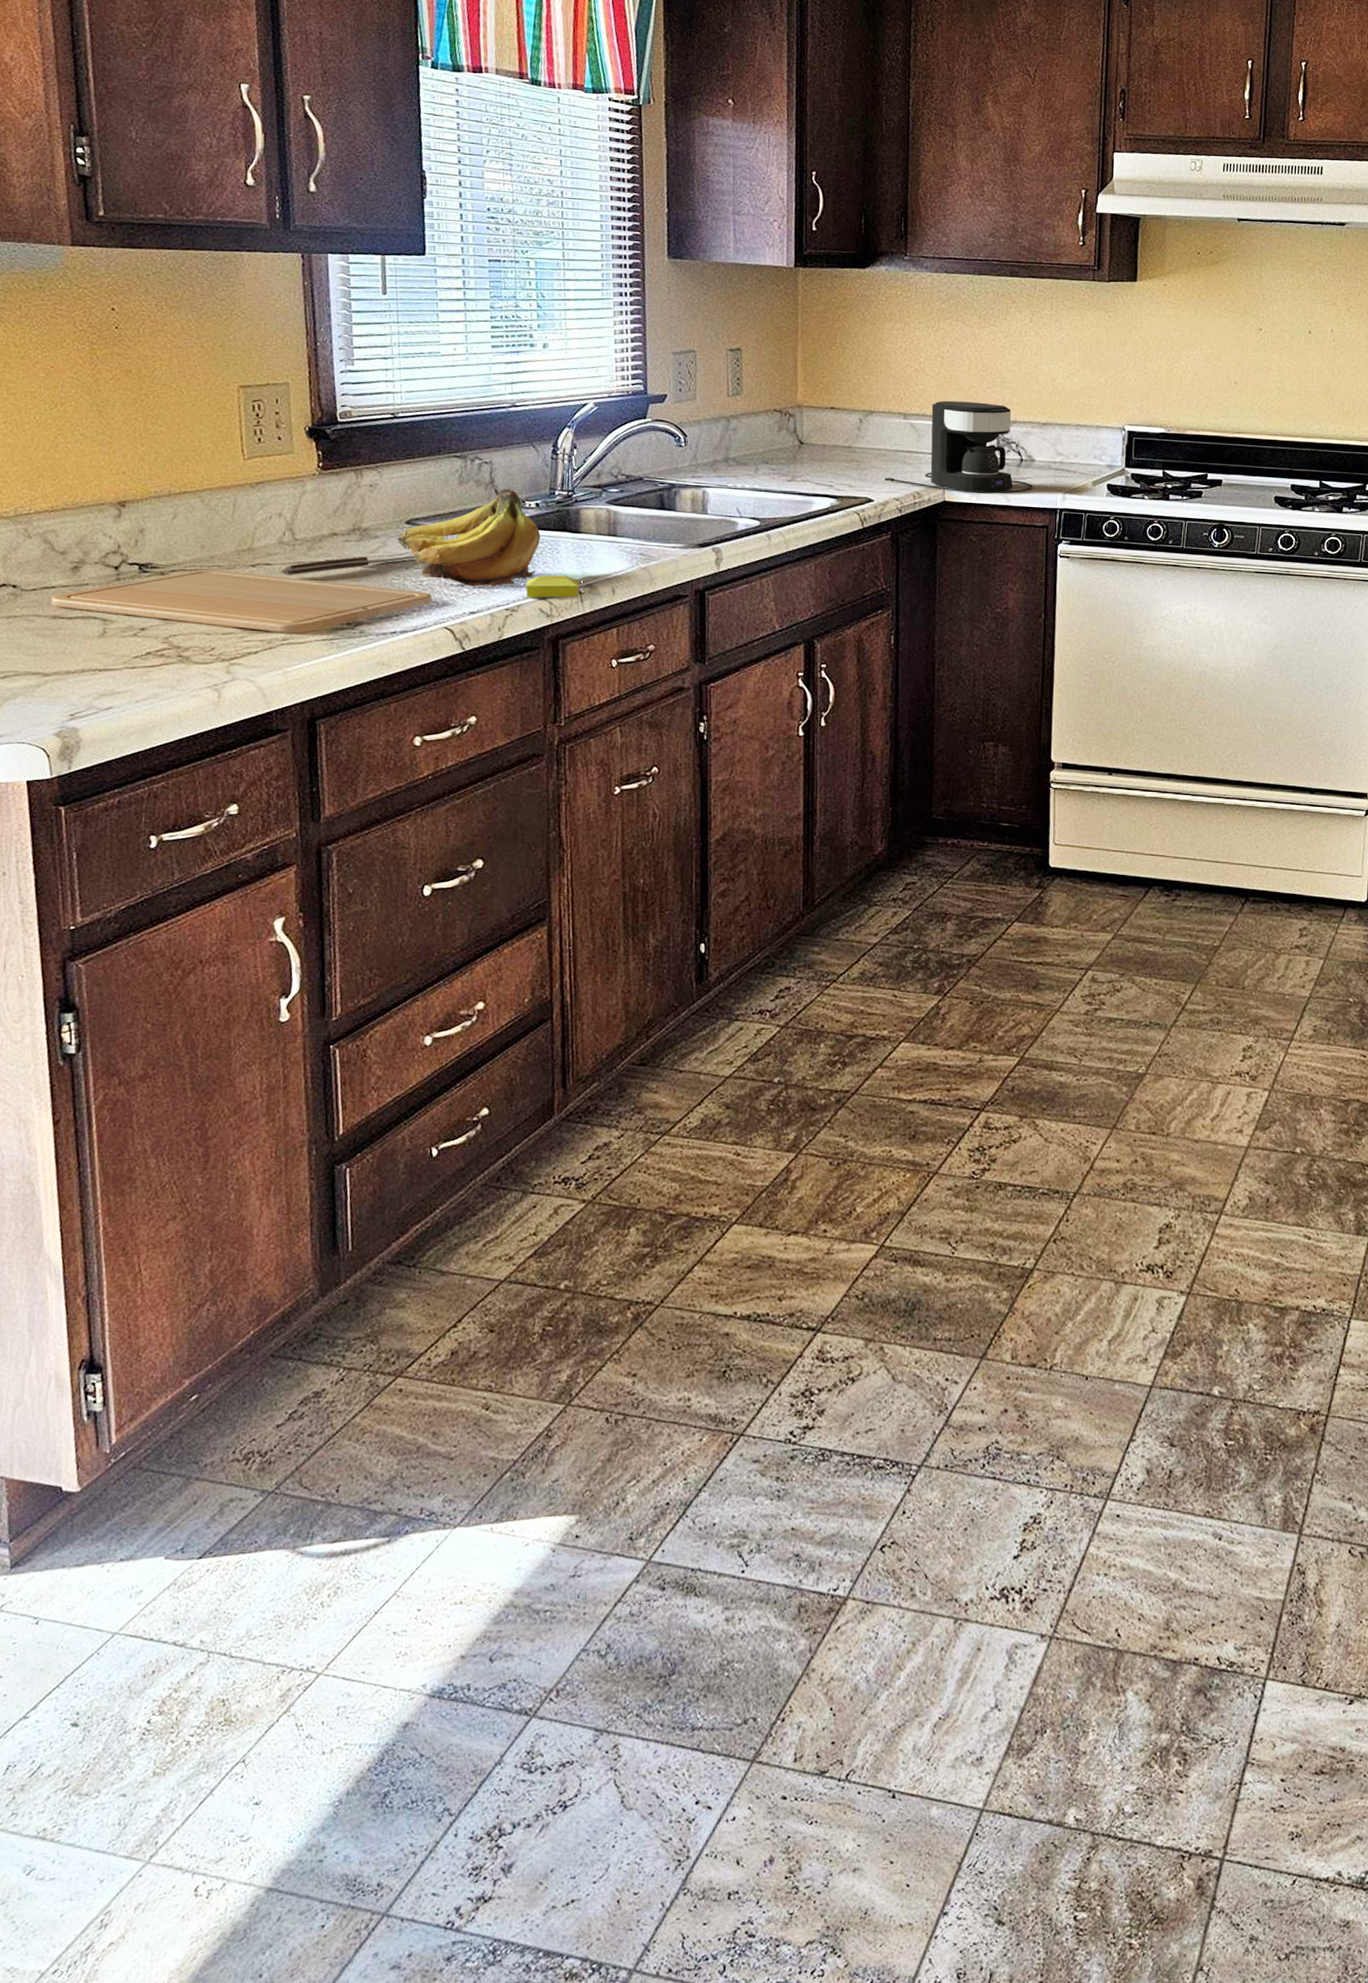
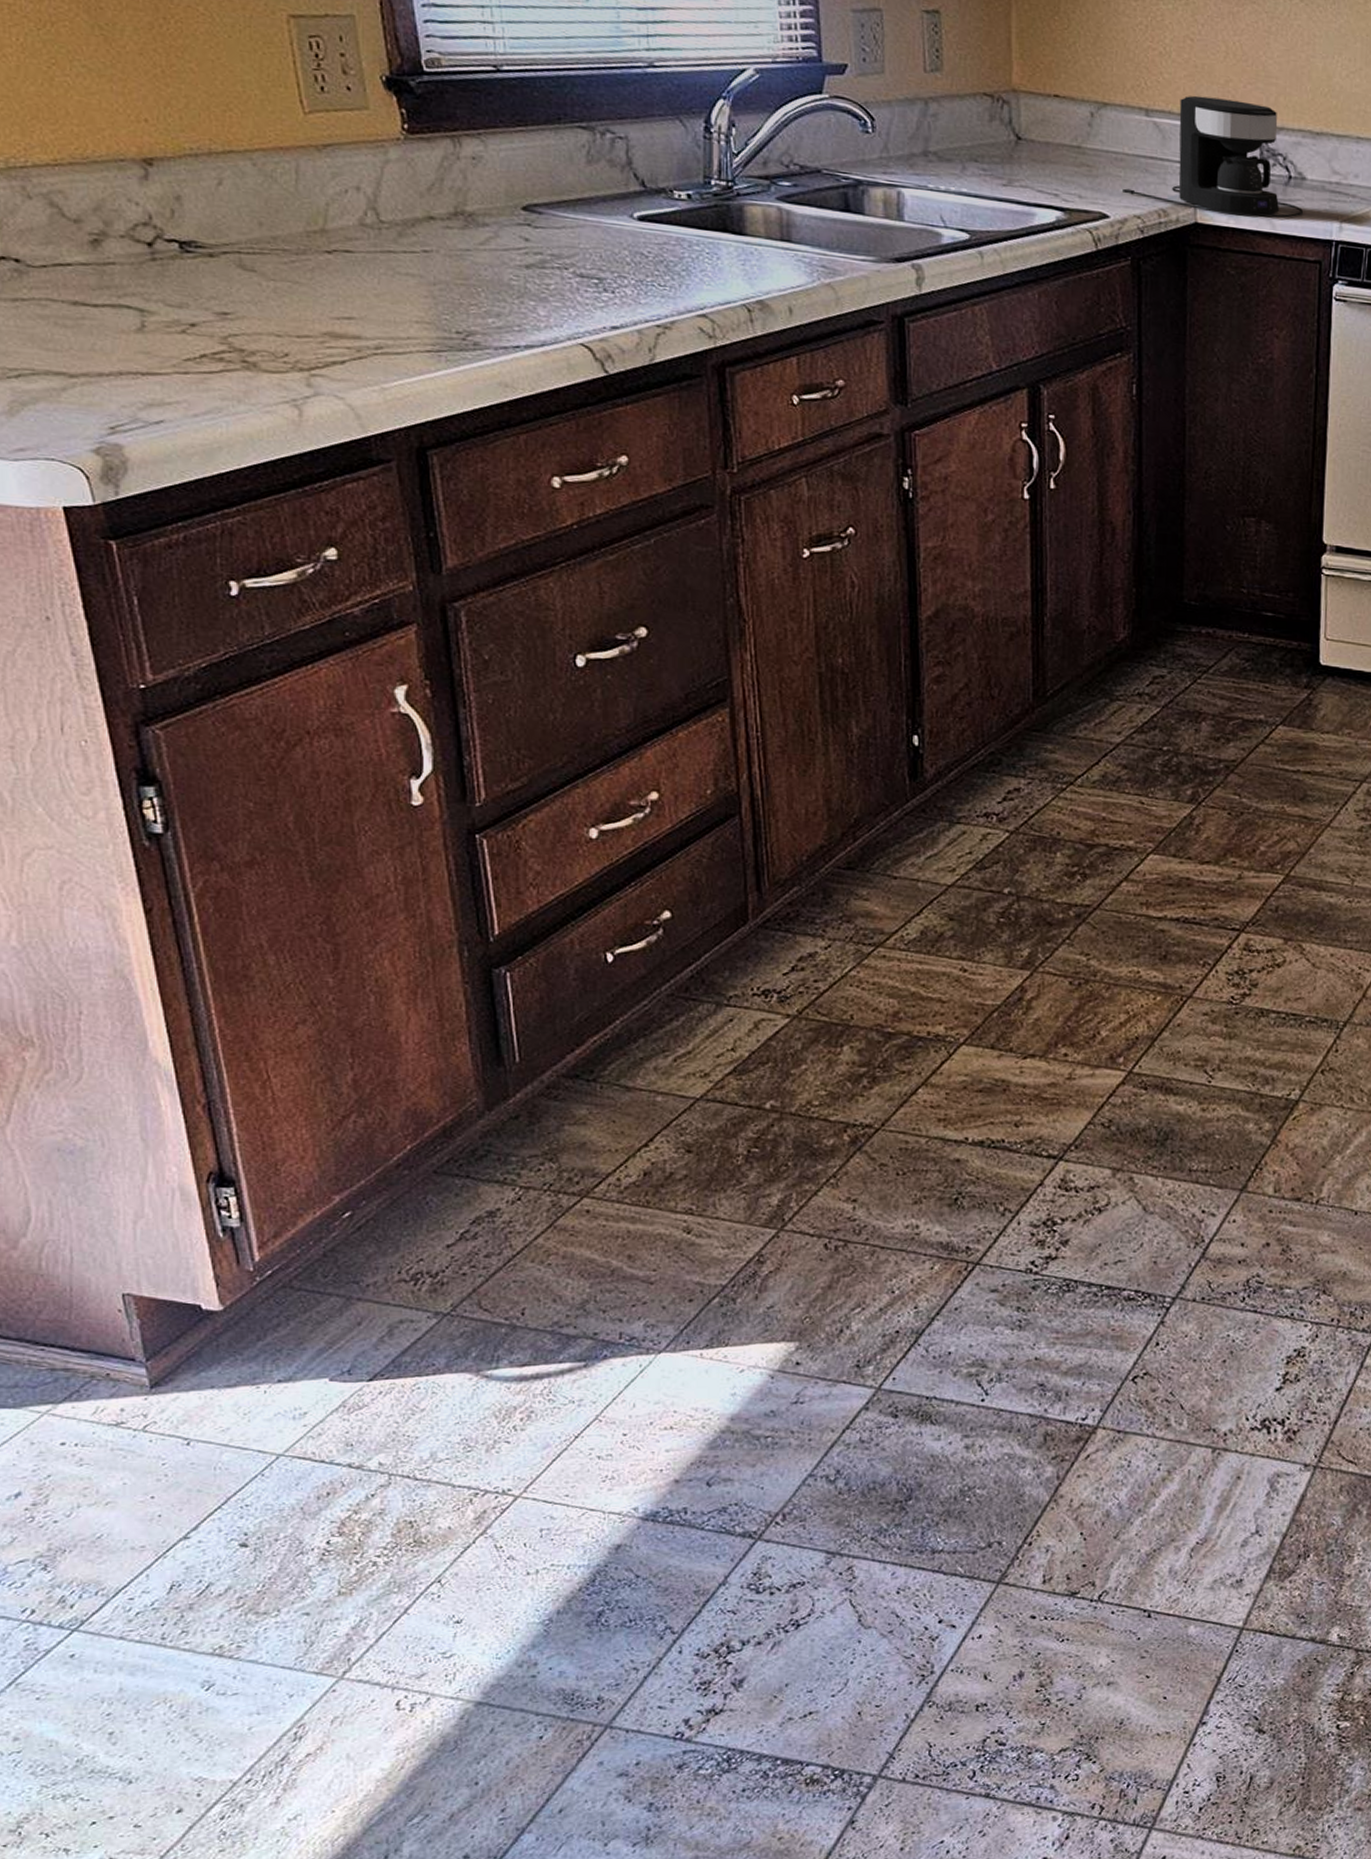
chopping board: present [51,569,433,633] -> none [68,253,563,341]
knife: present [277,556,415,576] -> none [361,248,537,268]
fruit: present [396,489,541,587] -> none [511,172,695,297]
sponge: present [515,575,590,599] -> none [668,286,761,319]

